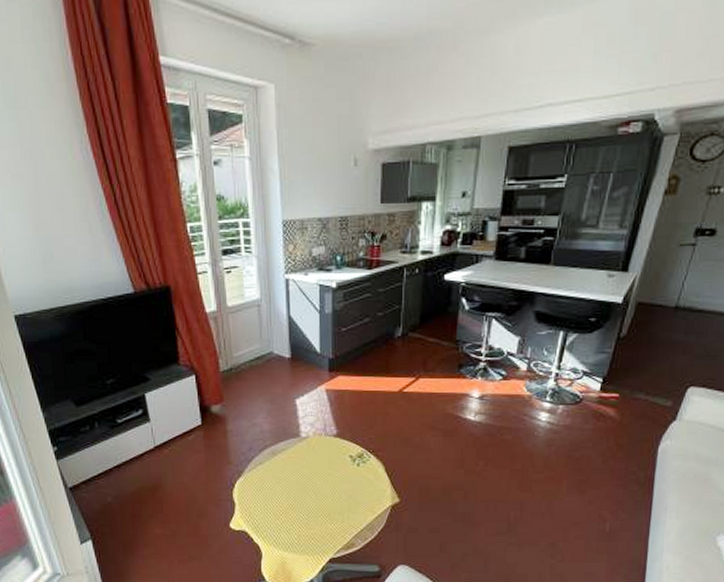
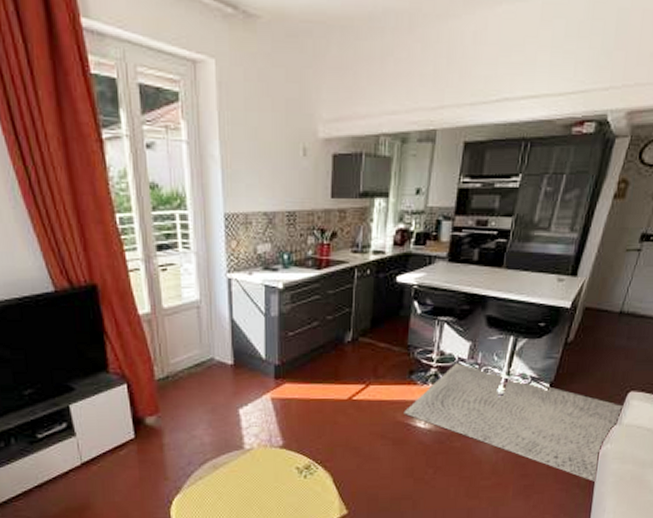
rug: none [453,357,683,480] -> present [403,363,624,483]

